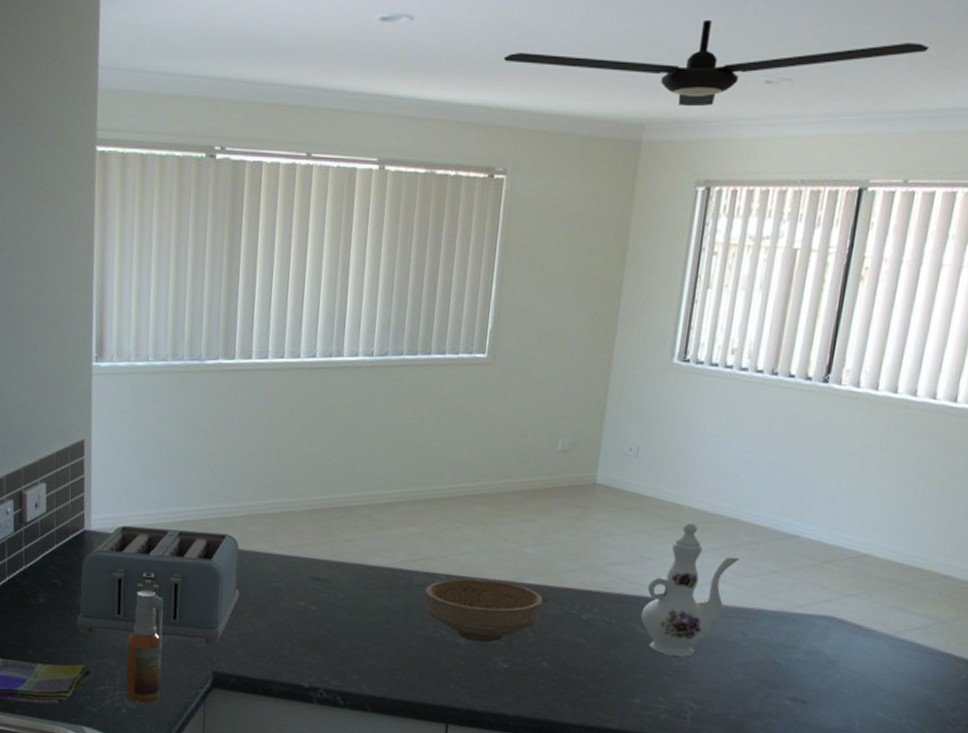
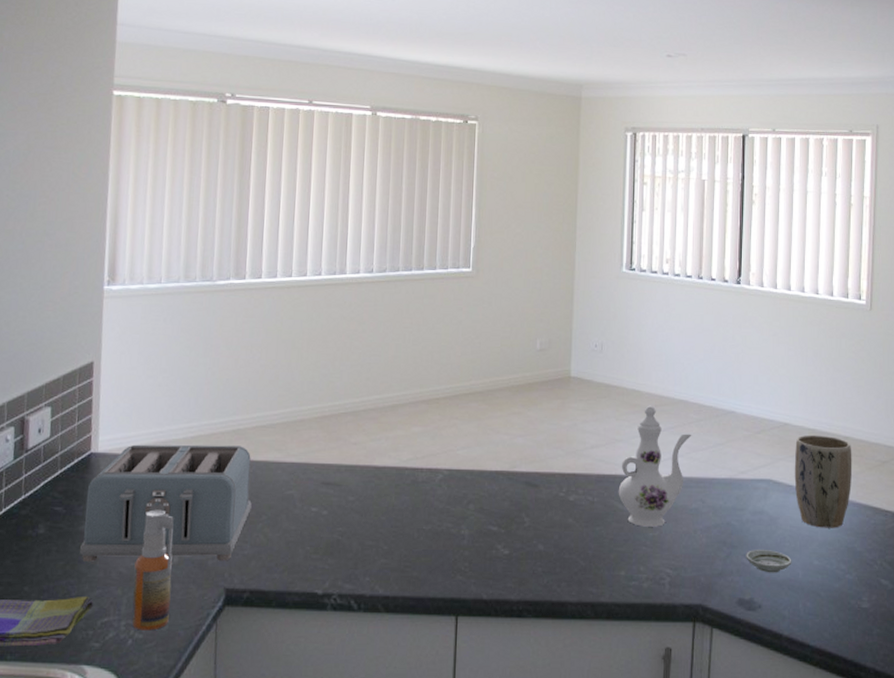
bowl: present [425,578,544,643] -> none [430,471,535,531]
ceiling fan: present [503,19,929,107] -> none [469,9,775,73]
saucer: none [790,692,849,721] -> present [746,550,792,573]
plant pot: none [864,569,951,680] -> present [794,435,853,528]

